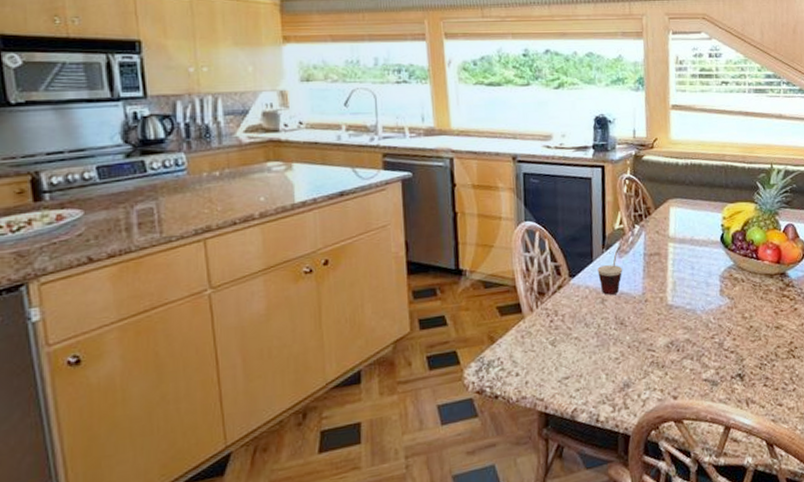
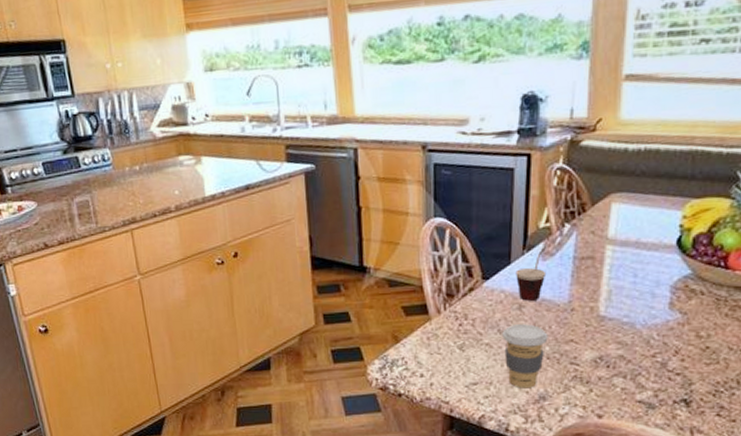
coffee cup: none [589,316,628,378] -> present [502,324,548,389]

